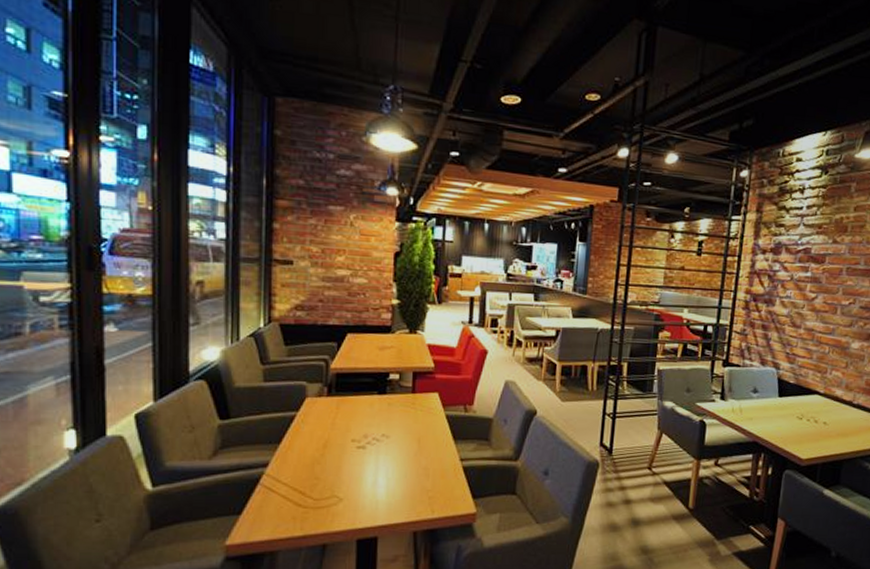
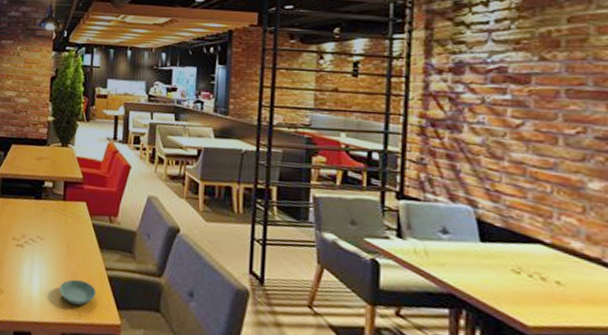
saucer: none [409,475,450,502] -> present [59,279,96,306]

